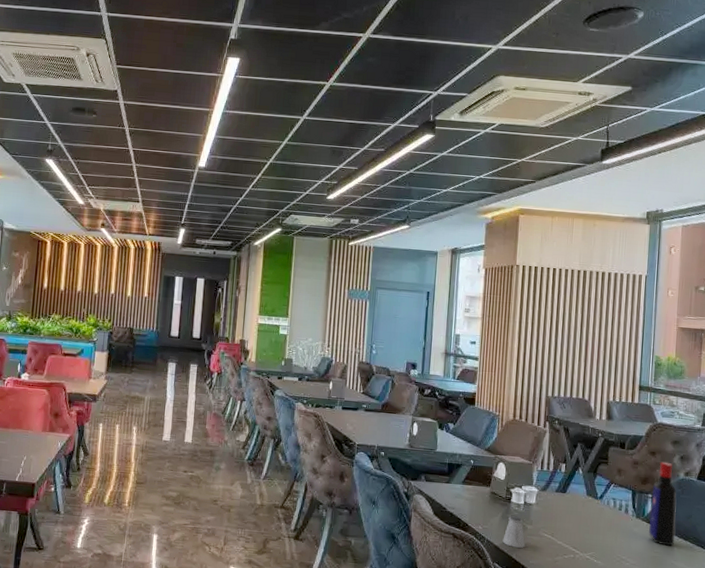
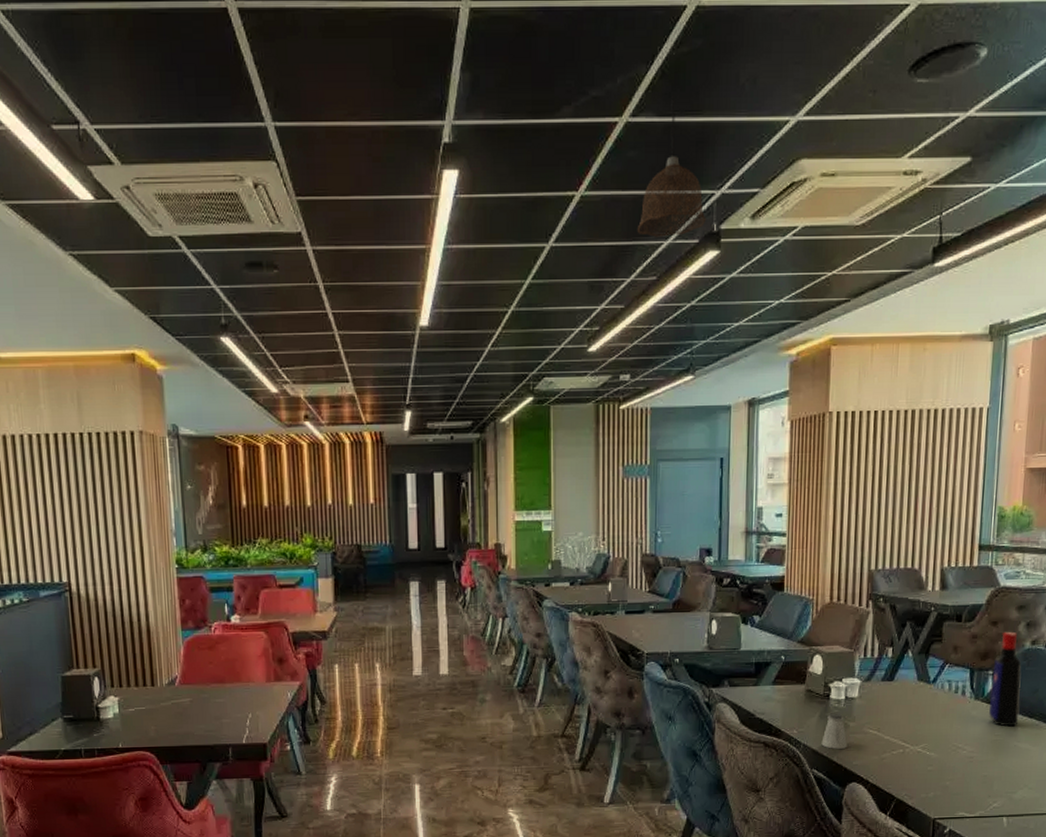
pendant lamp: none [371,21,425,121] -> present [637,93,706,237]

